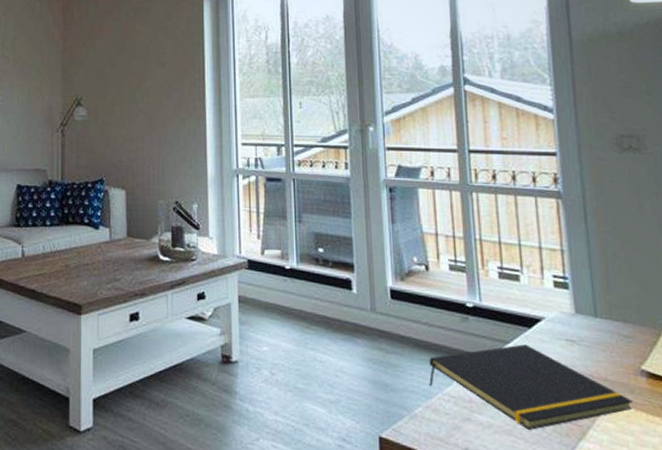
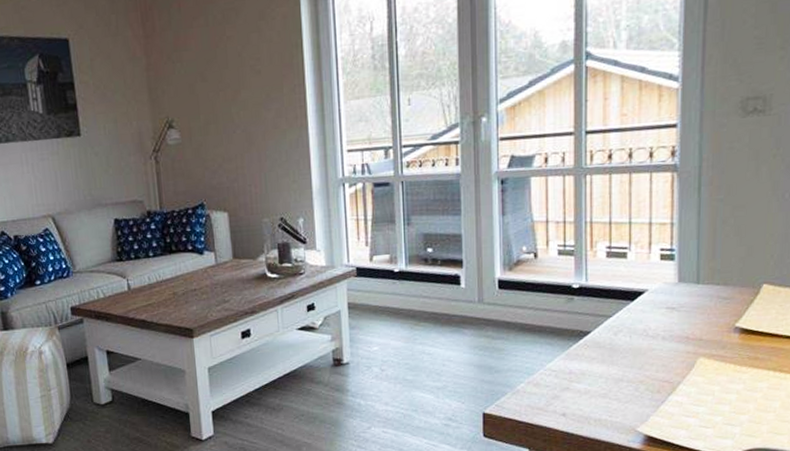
notepad: present [429,344,633,430] -> none [532,316,723,391]

